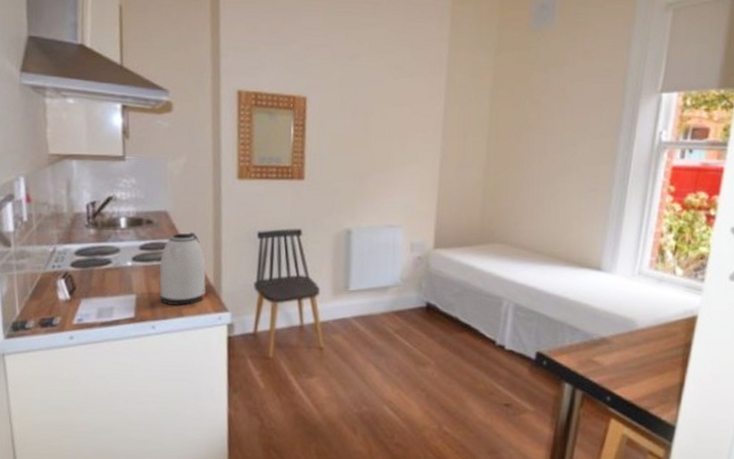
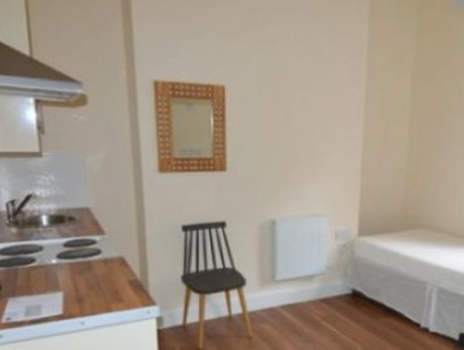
kettle: present [159,233,206,306] -> none [85,228,133,301]

